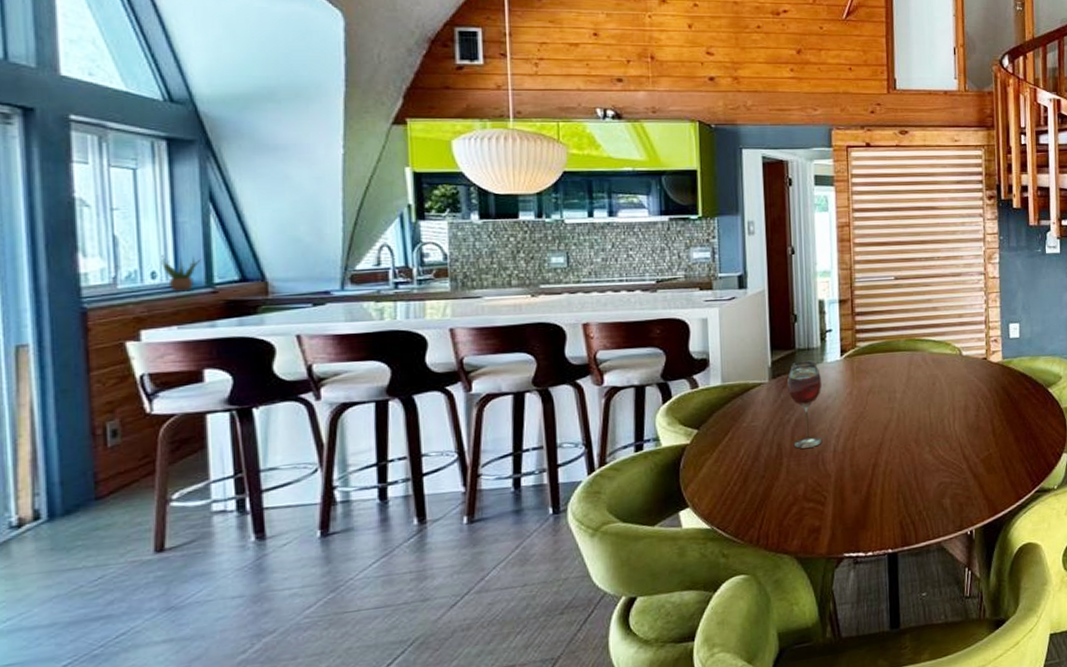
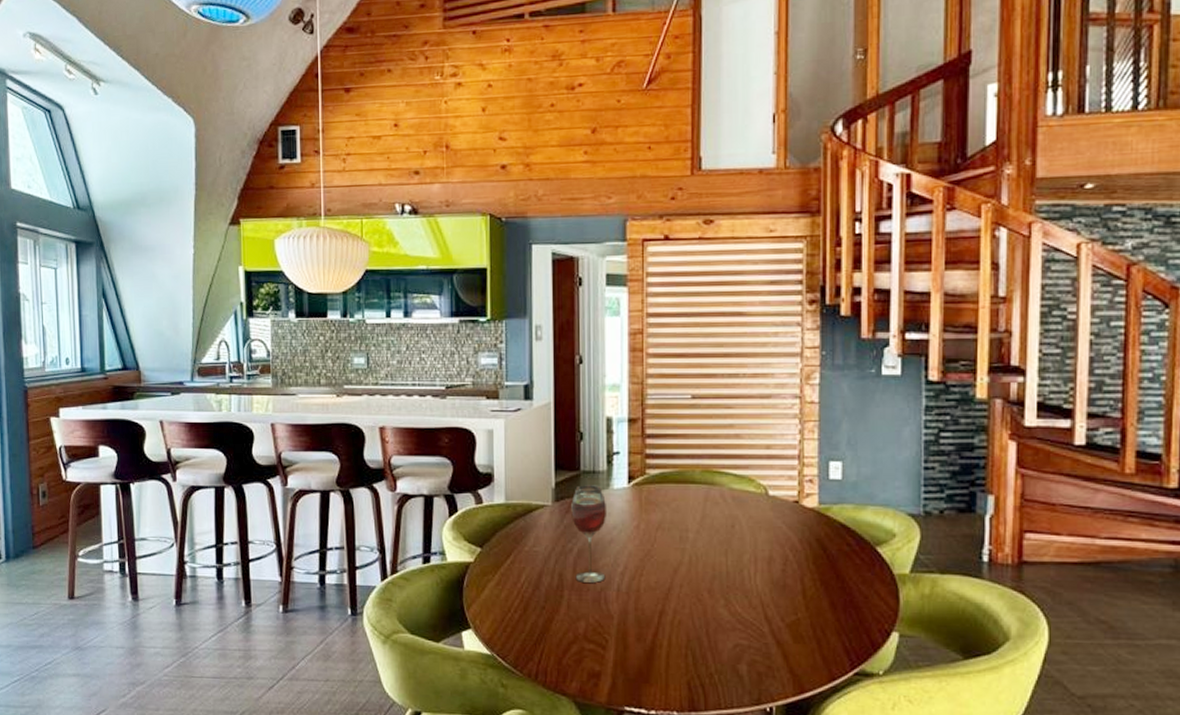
potted plant: present [161,254,202,292] -> none [72,343,97,377]

